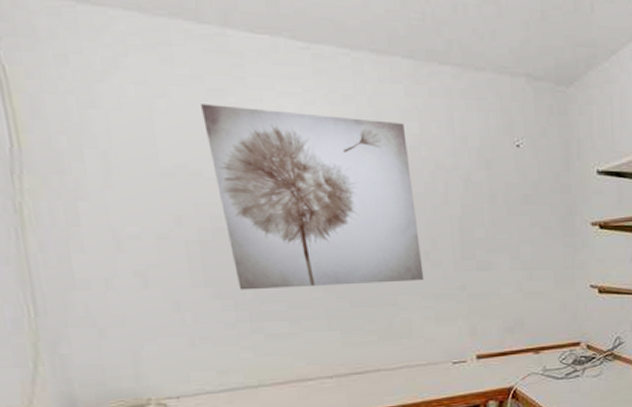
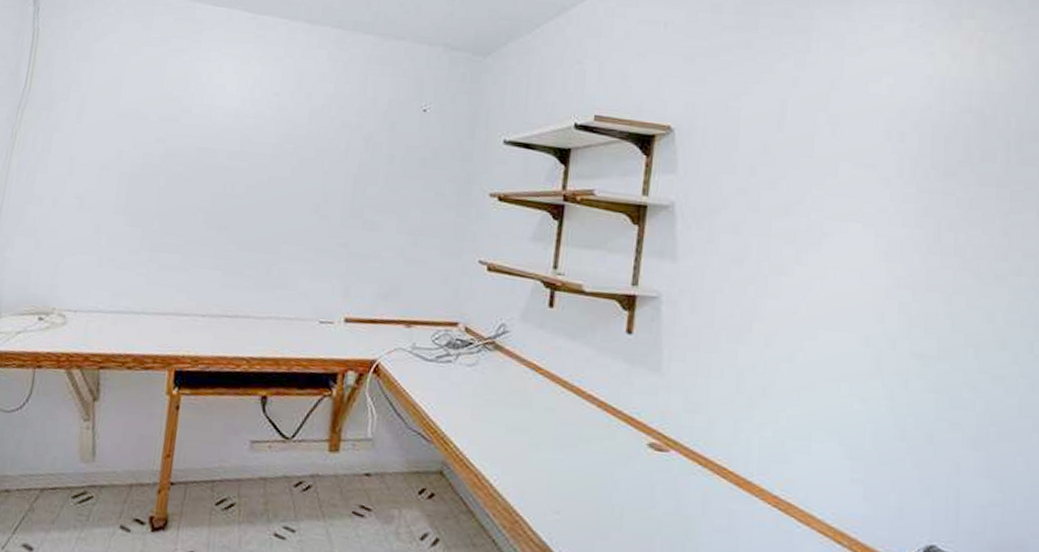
wall art: present [201,104,424,290] -> none [149,61,321,233]

